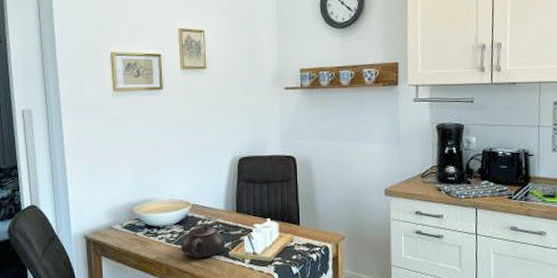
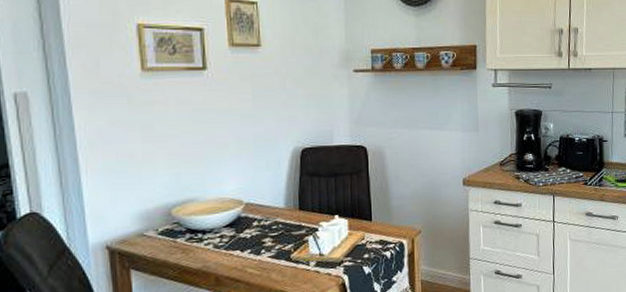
teapot: present [181,225,225,259] -> none [232,225,286,265]

